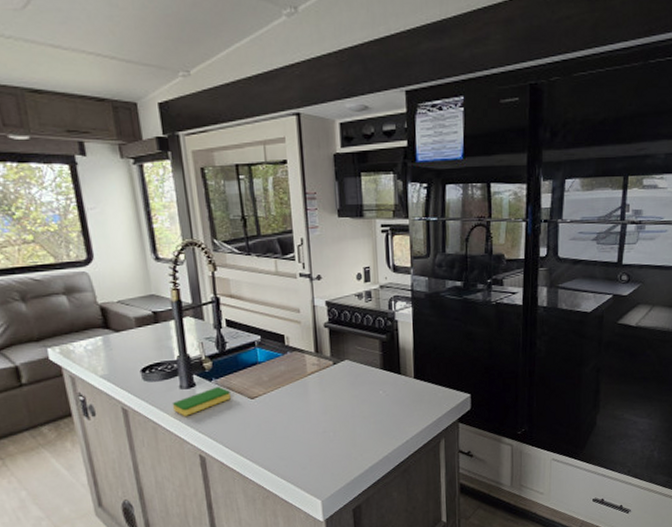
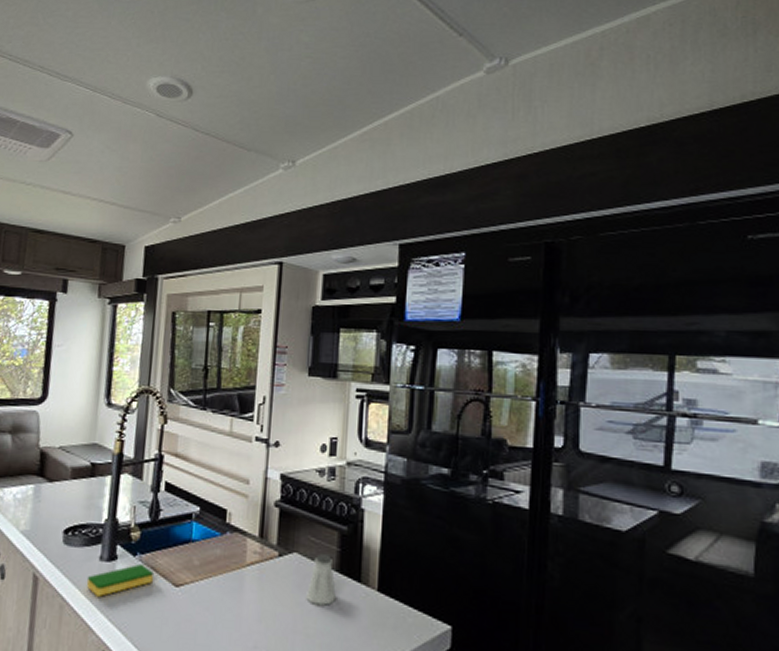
saltshaker: none [359,358,383,395] -> present [306,554,336,606]

